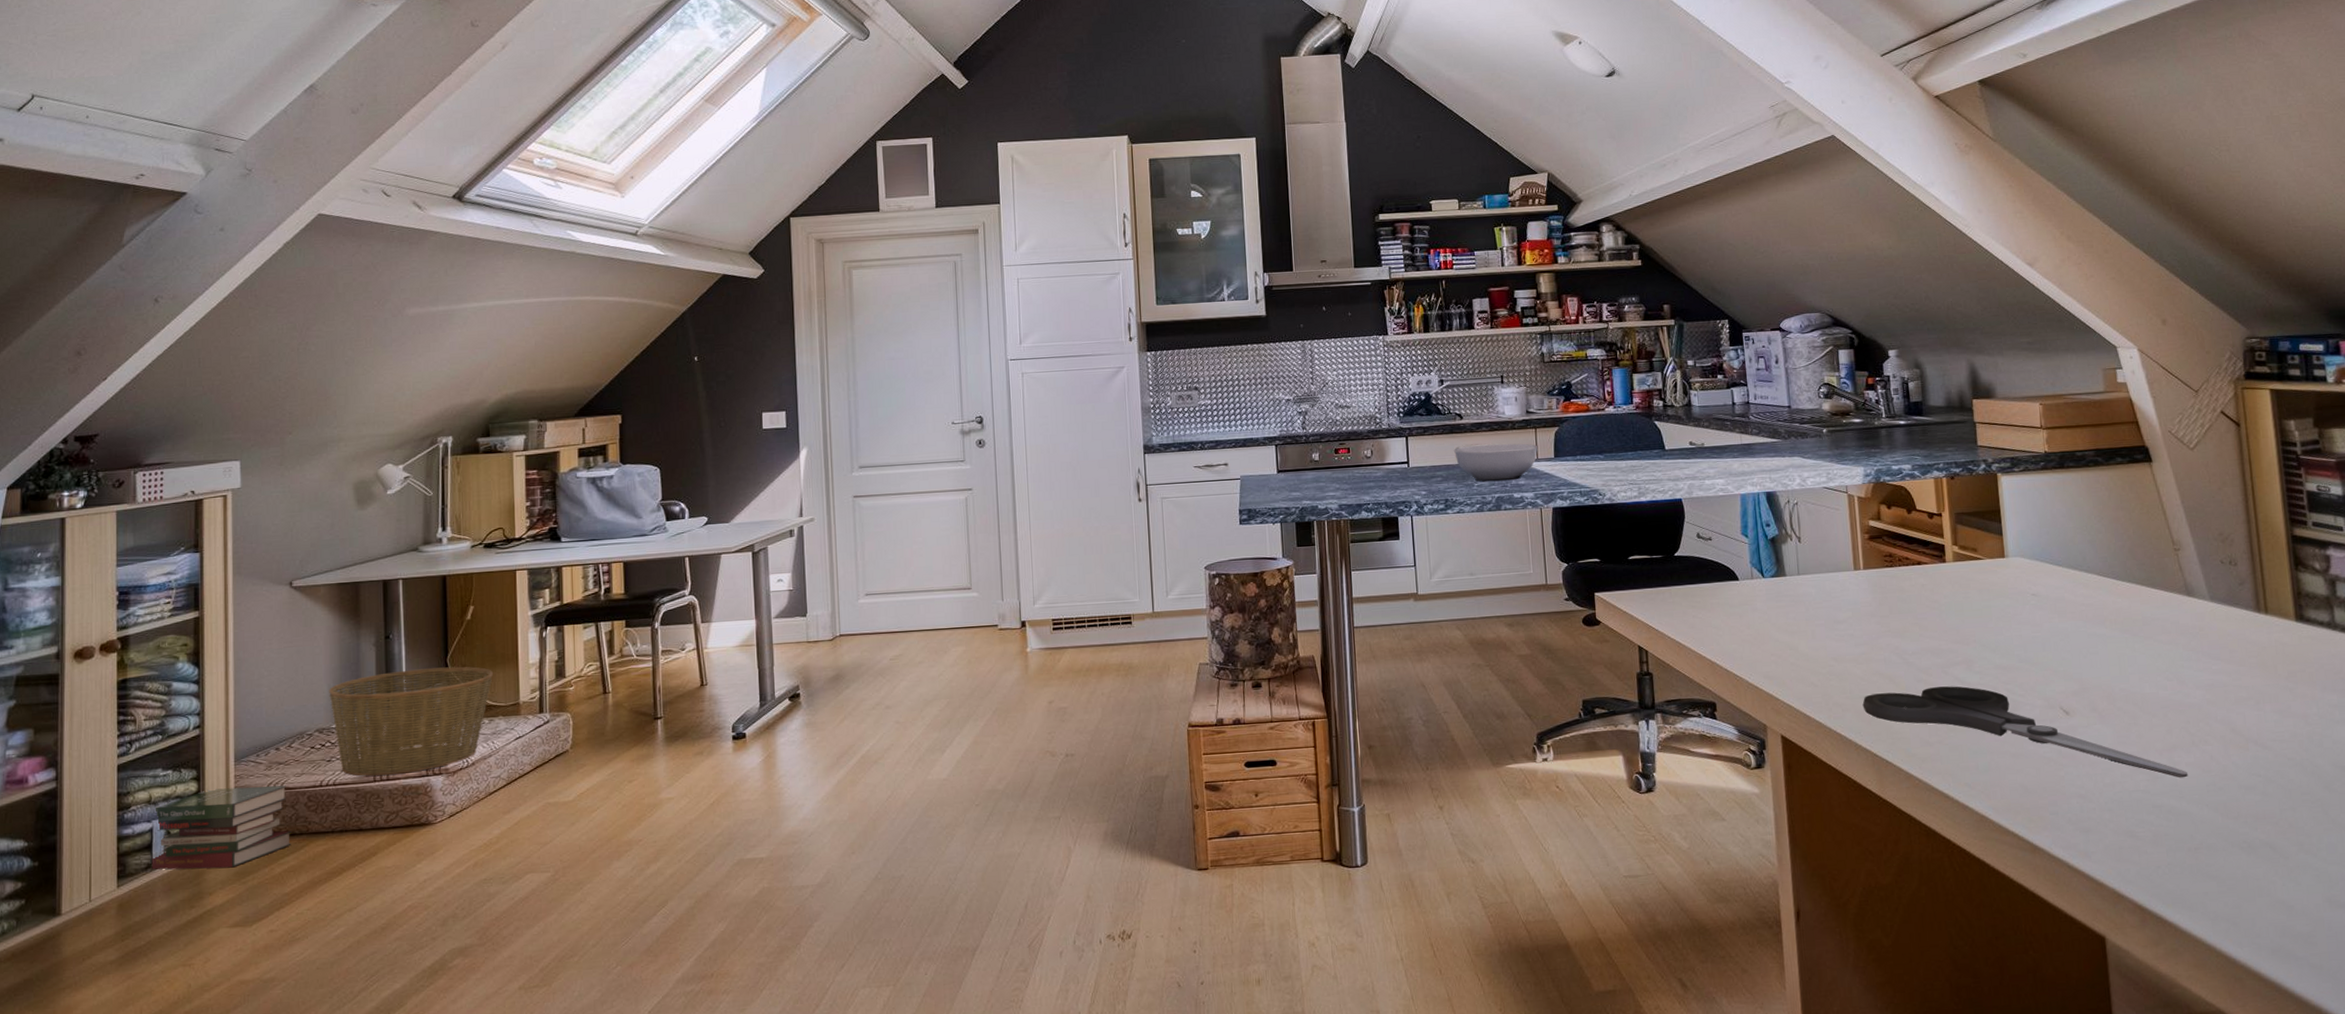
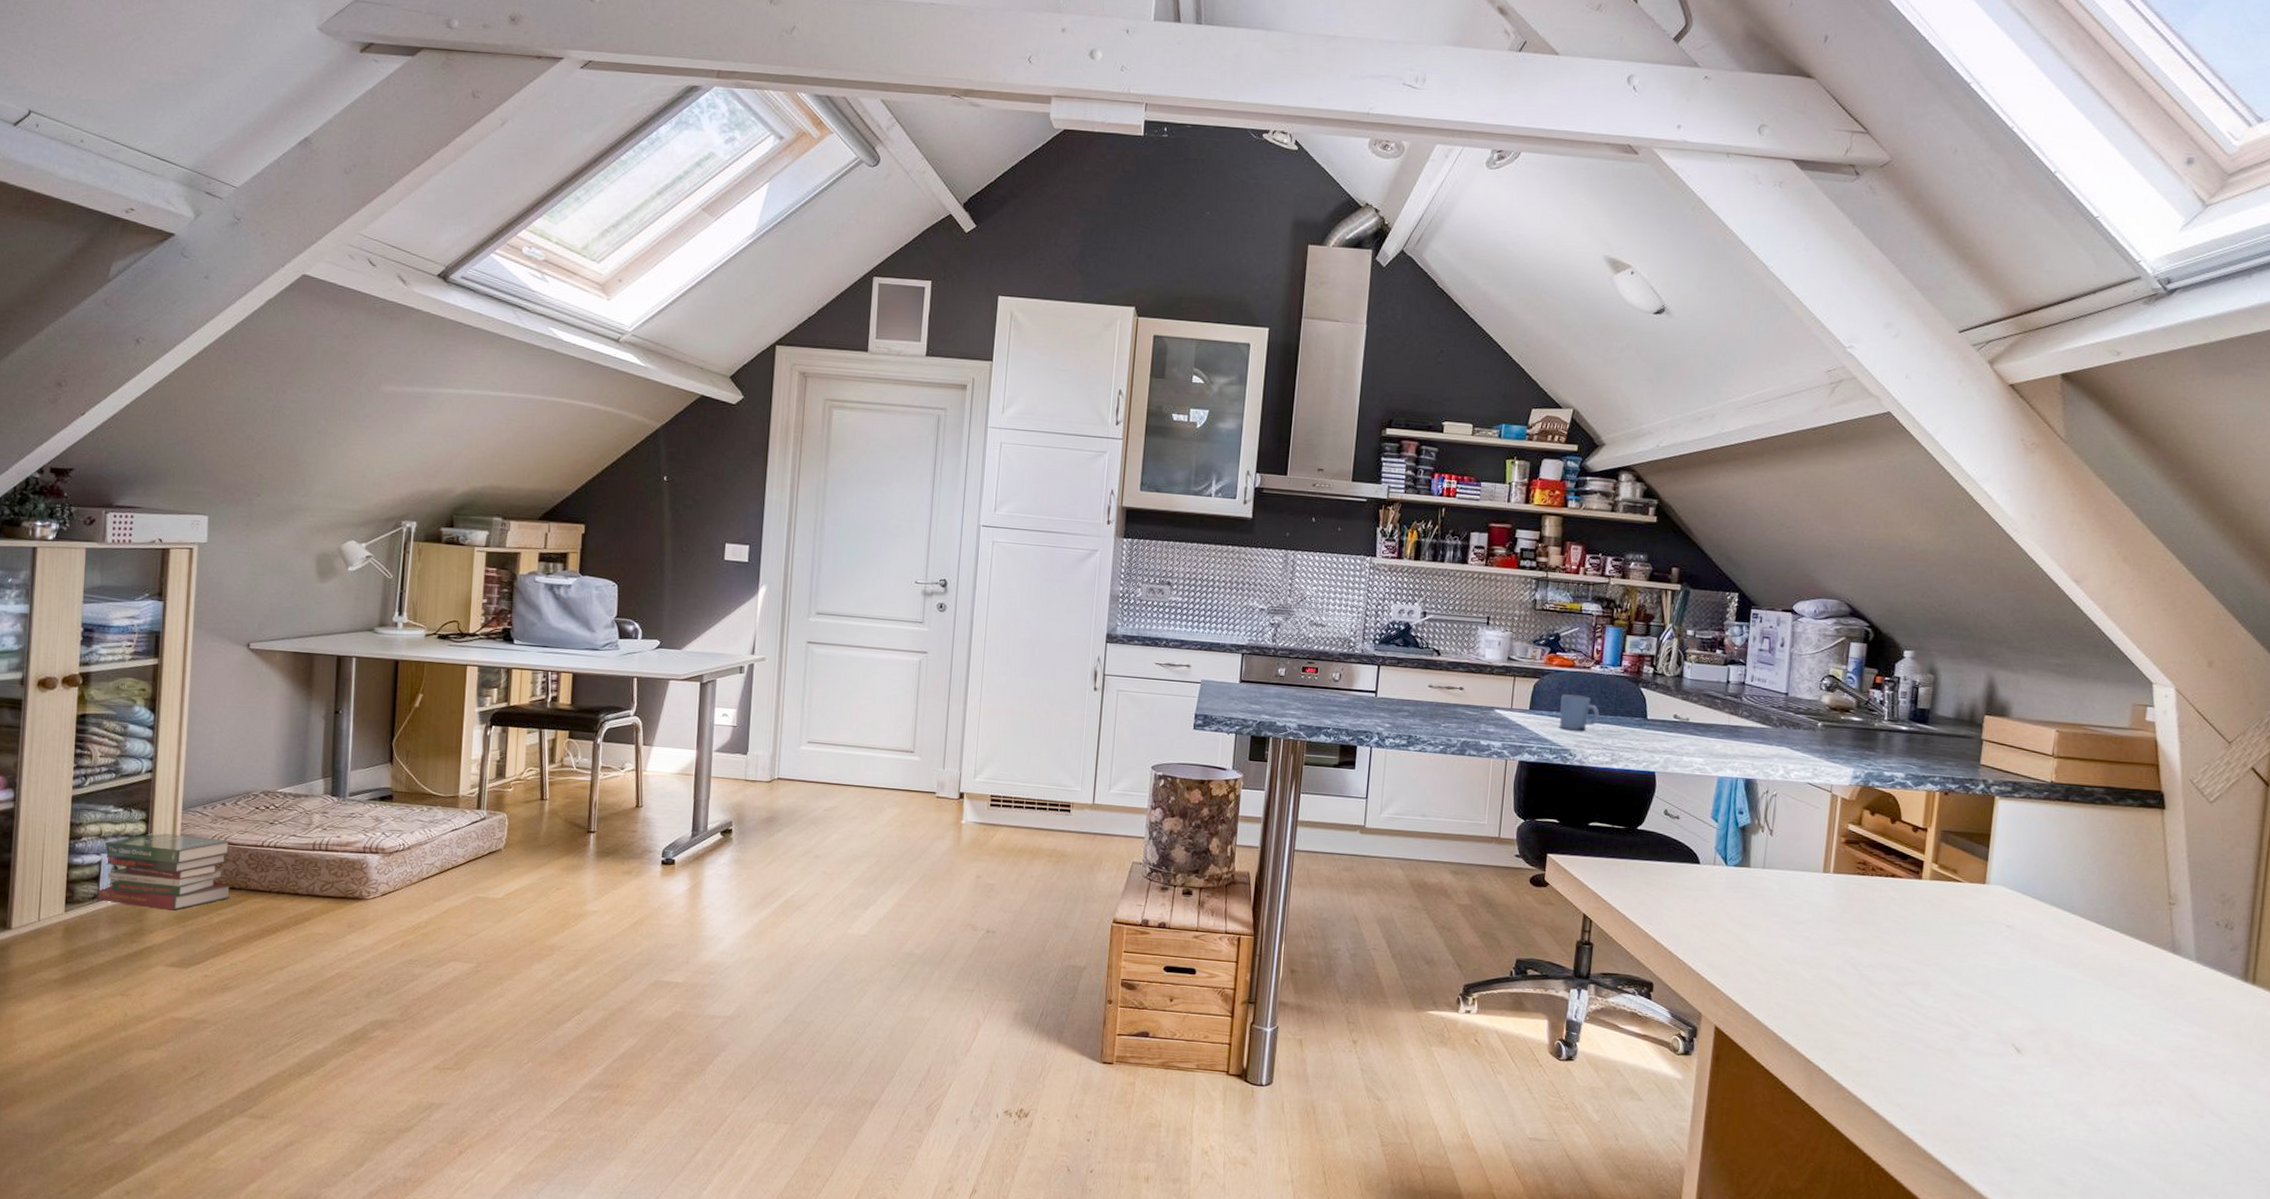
basket: present [329,666,493,776] -> none [277,746,436,847]
bowl: present [1453,443,1538,482] -> none [1425,684,1514,727]
mug: none [1582,436,1621,473] -> present [1559,694,1600,733]
scissors: present [1862,686,2188,778] -> none [1805,1000,2133,1135]

